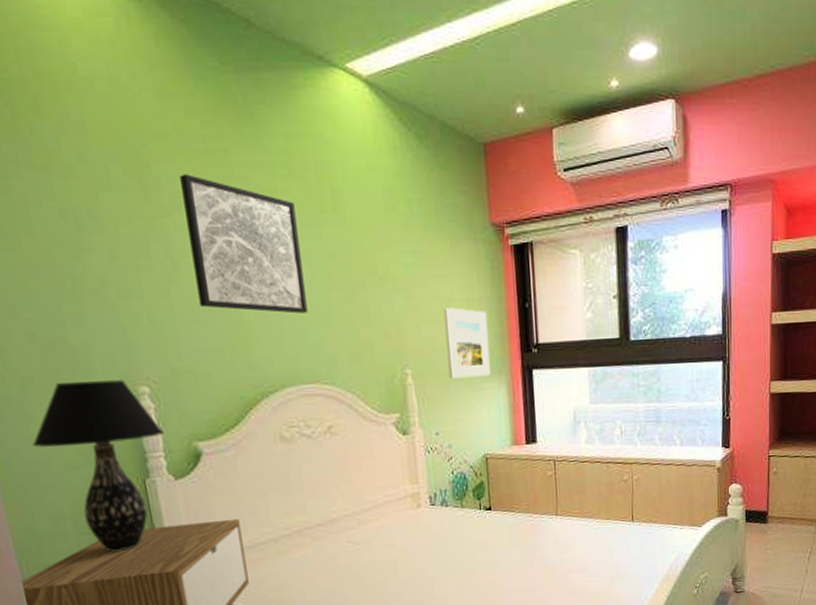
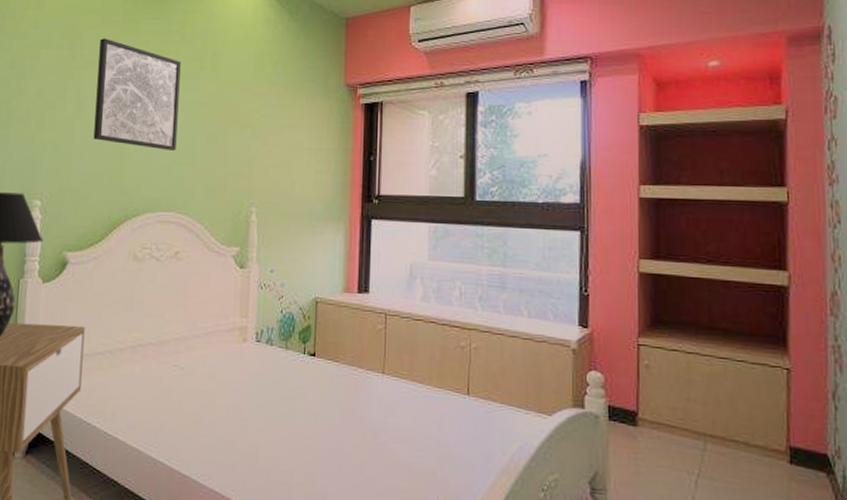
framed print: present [443,307,490,379] -> none [290,155,333,222]

